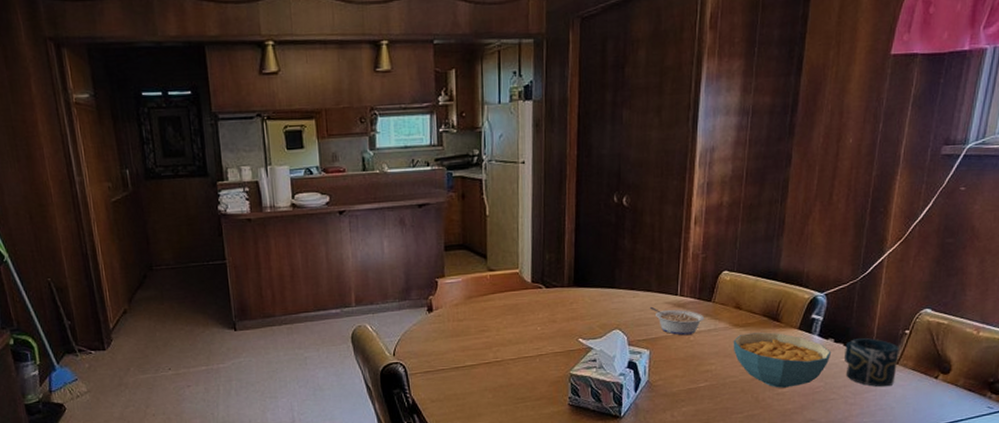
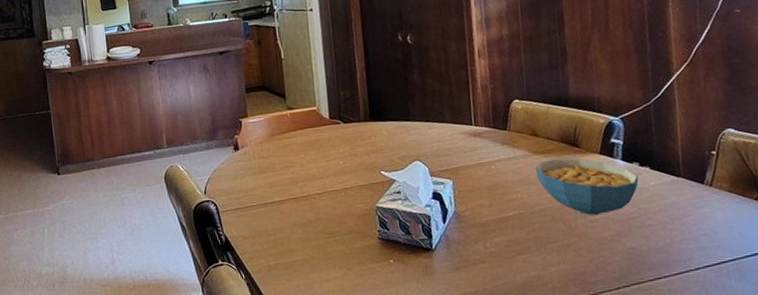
legume: present [649,306,705,336] -> none [446,137,503,165]
cup: present [843,338,899,387] -> none [651,160,712,211]

